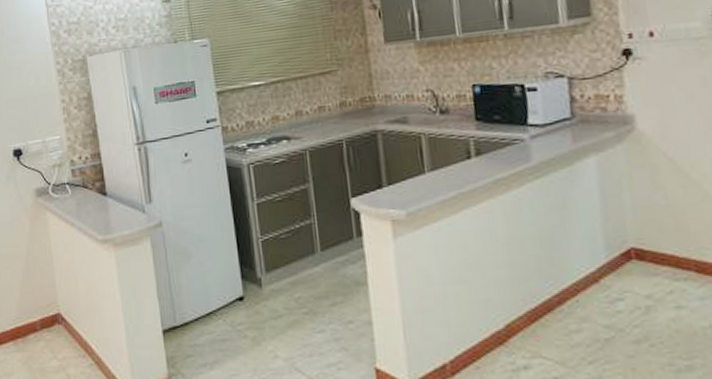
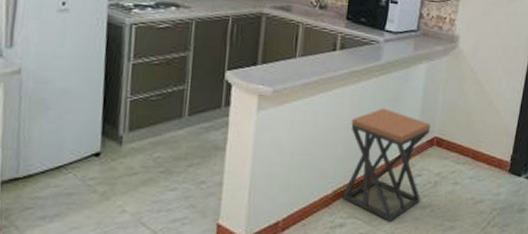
stool: none [509,218,631,361] -> present [343,108,430,221]

